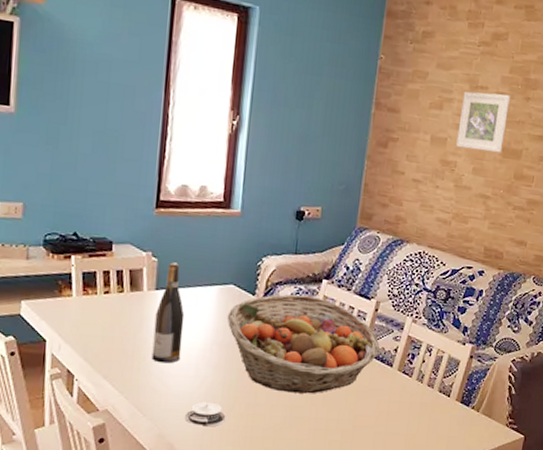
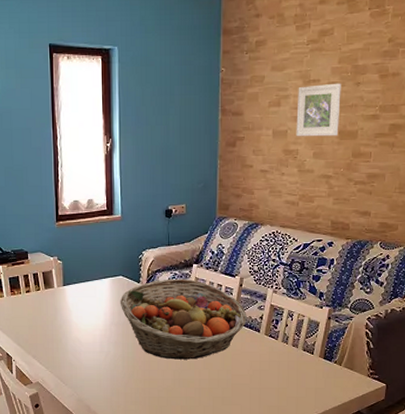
wine bottle: present [151,262,185,364] -> none [65,263,88,343]
architectural model: present [184,402,226,427] -> none [96,371,128,391]

